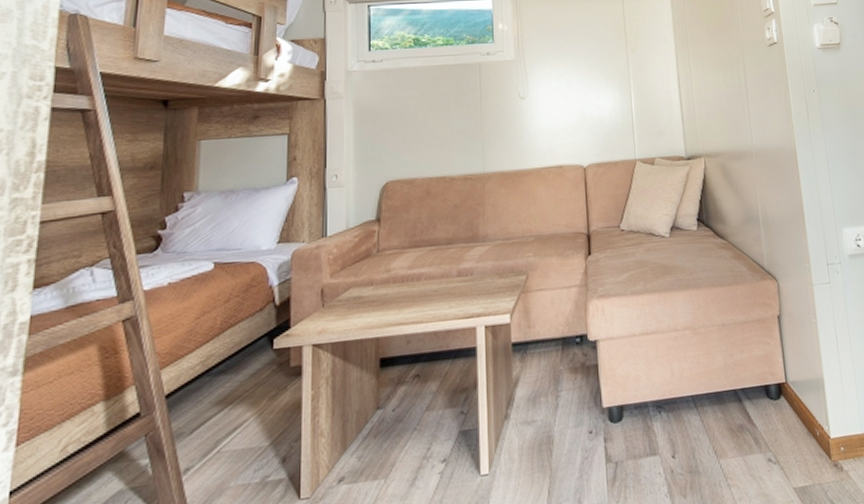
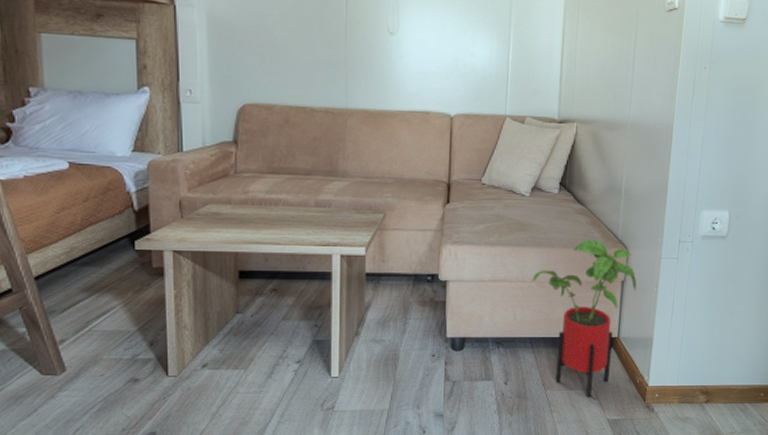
house plant: none [685,273,794,463] -> present [533,239,637,398]

